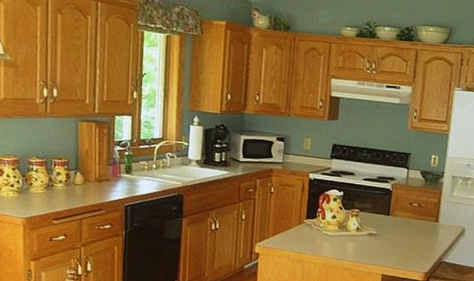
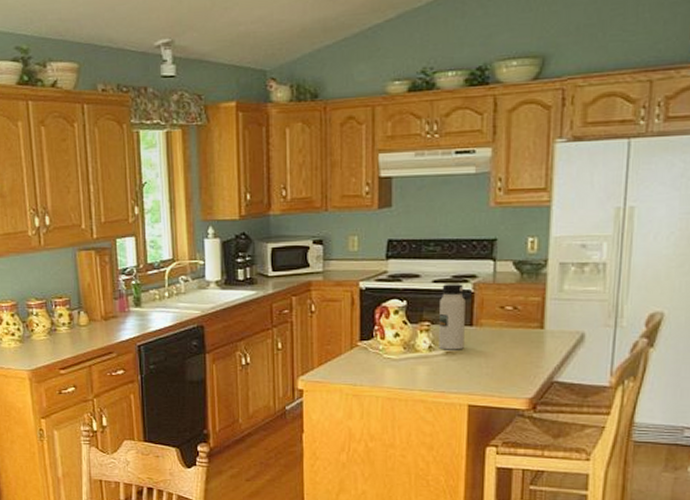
water bottle: none [364,182,386,233] -> present [439,284,465,350]

